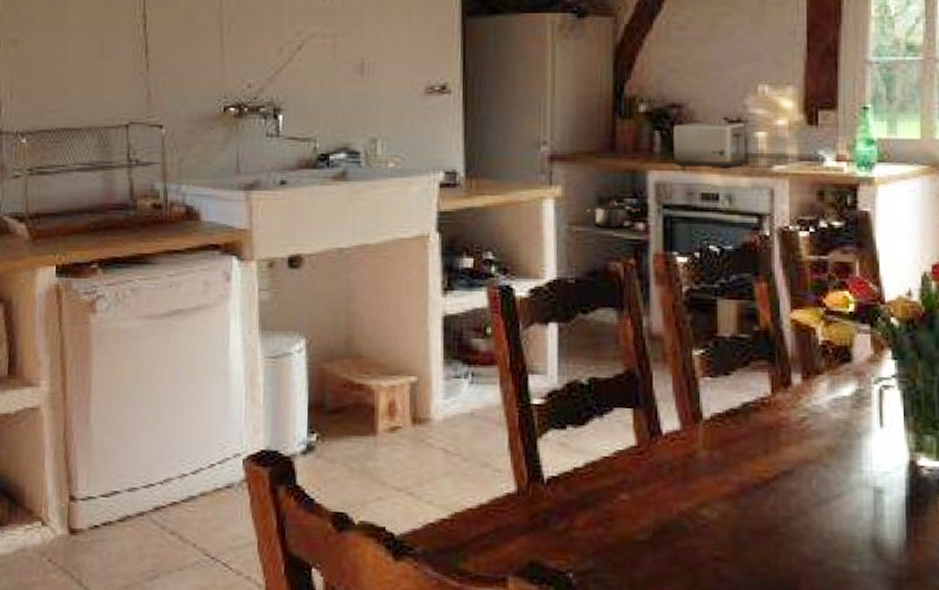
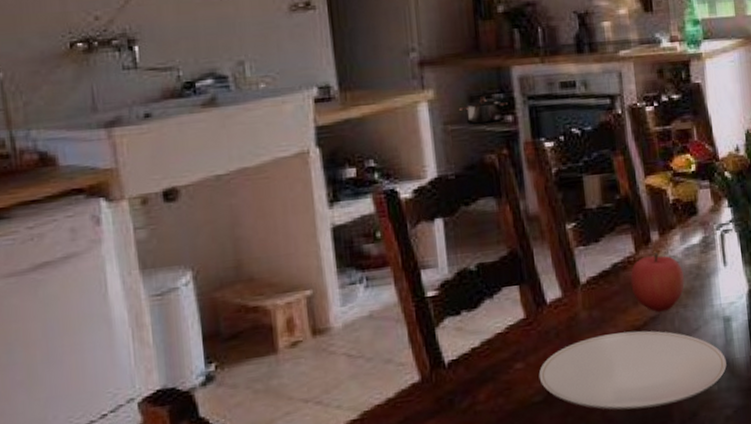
plate: none [645,481,873,577] -> present [538,330,727,410]
toaster: present [674,122,745,169] -> none [530,15,595,60]
fruit: none [762,398,828,468] -> present [630,252,685,313]

